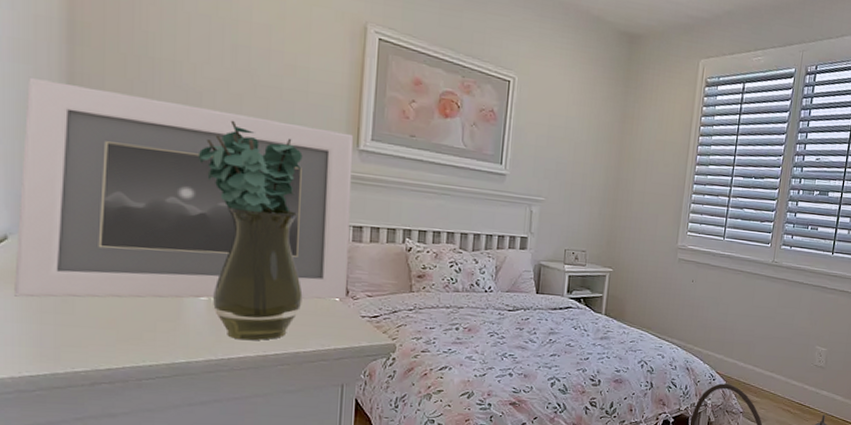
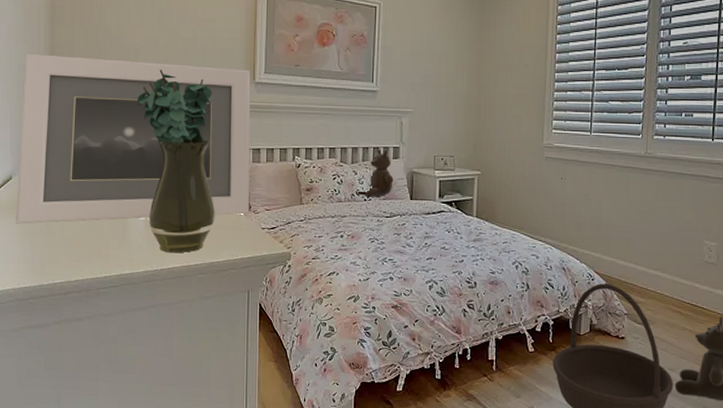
teddy bear: none [477,237,519,289] -> present [357,149,393,197]

